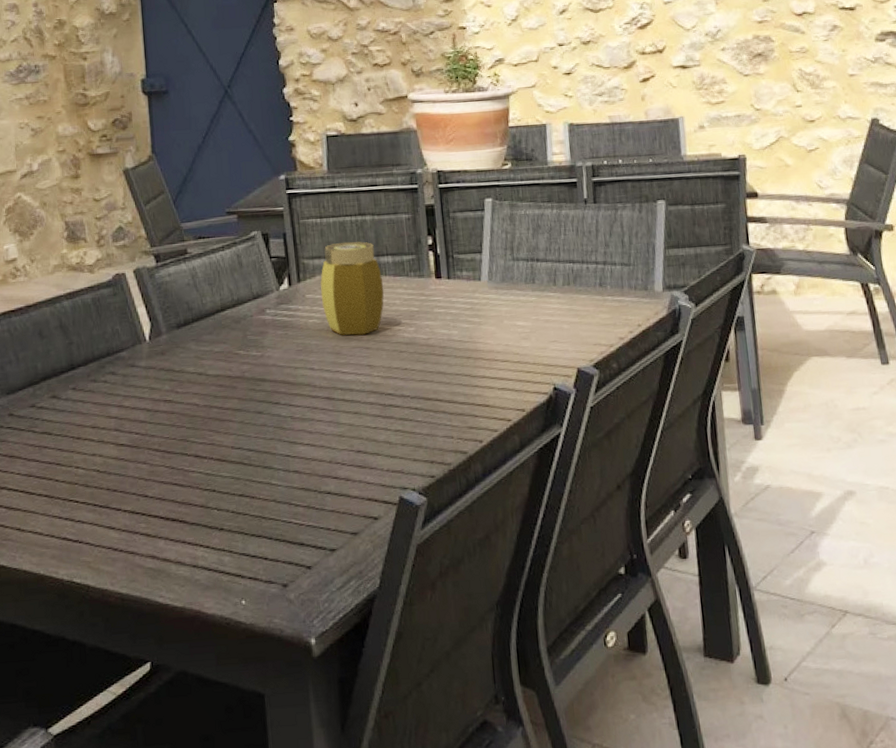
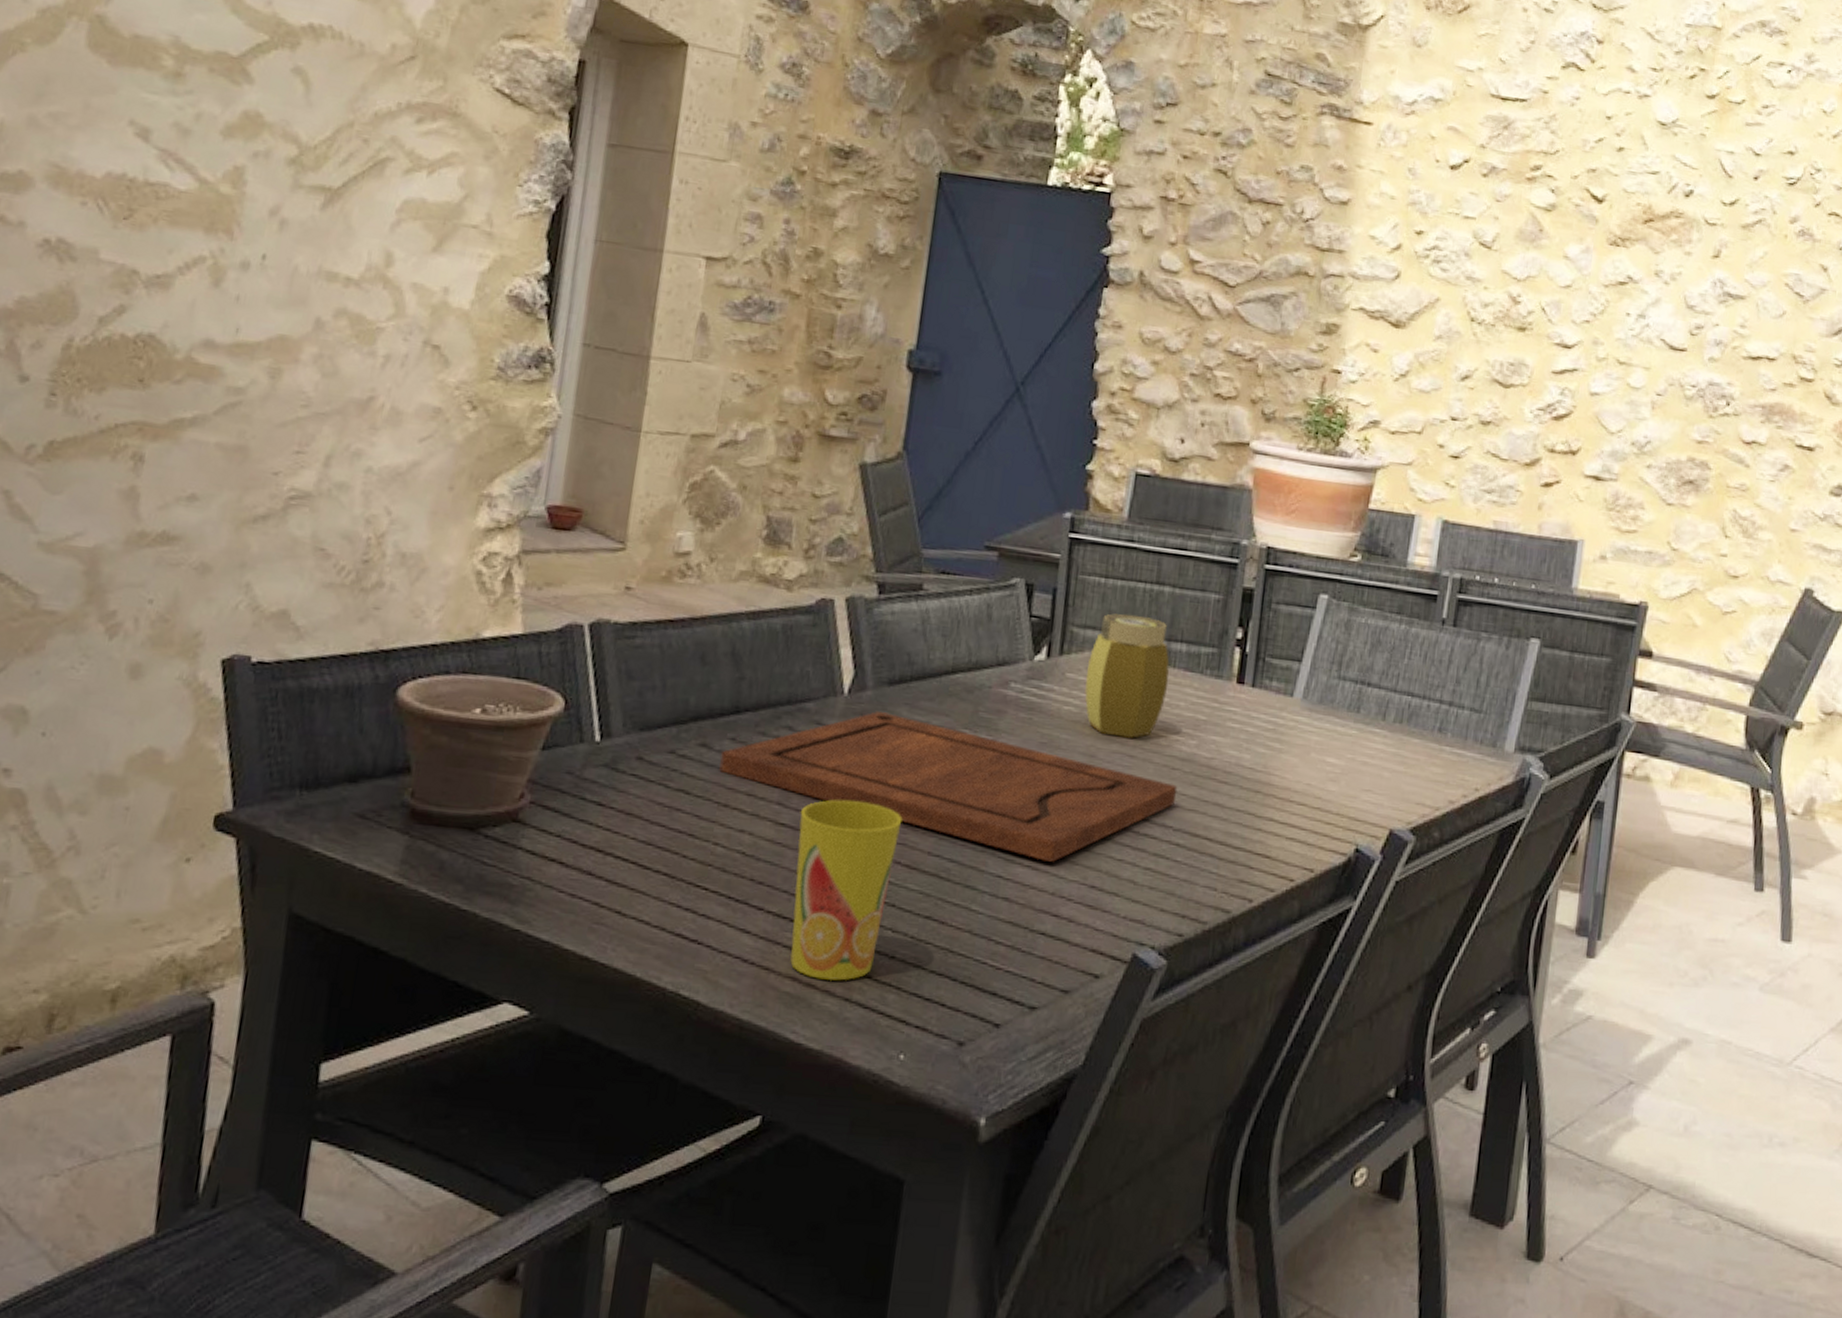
cutting board: none [68,349,408,439] -> present [719,711,1178,862]
cup: none [132,418,208,554] -> present [790,799,903,981]

